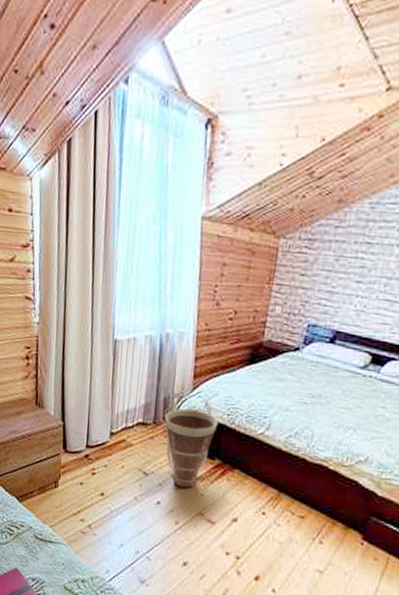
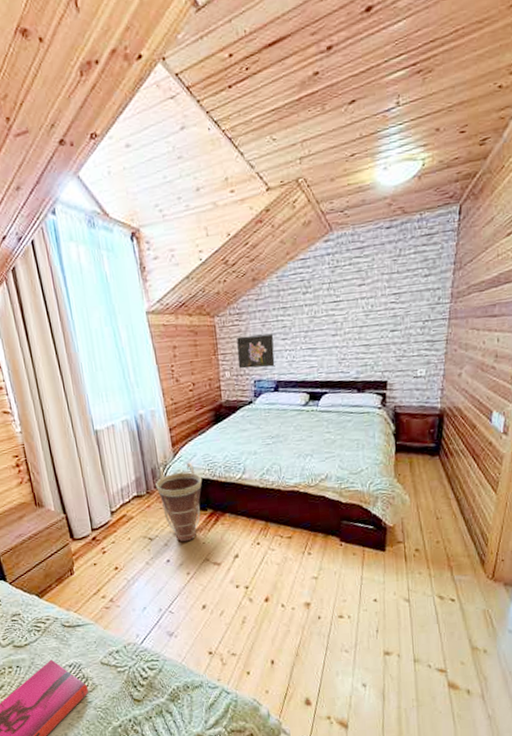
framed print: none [293,267,347,313] -> present [237,334,275,369]

